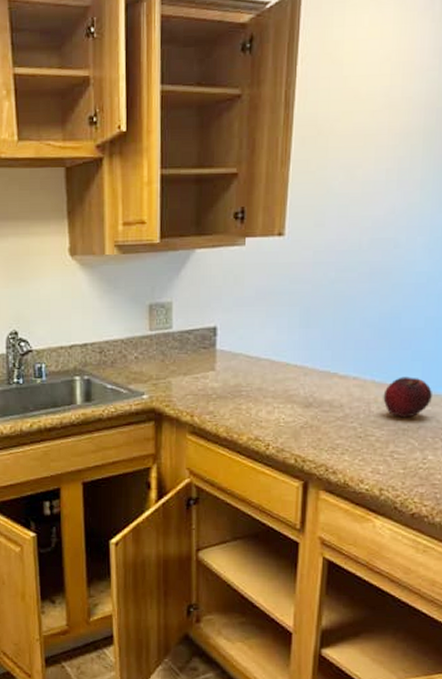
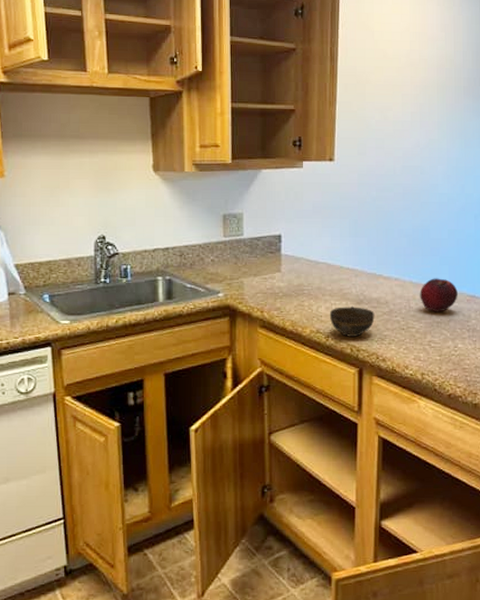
cup: none [270,409,326,445] -> present [329,305,375,337]

